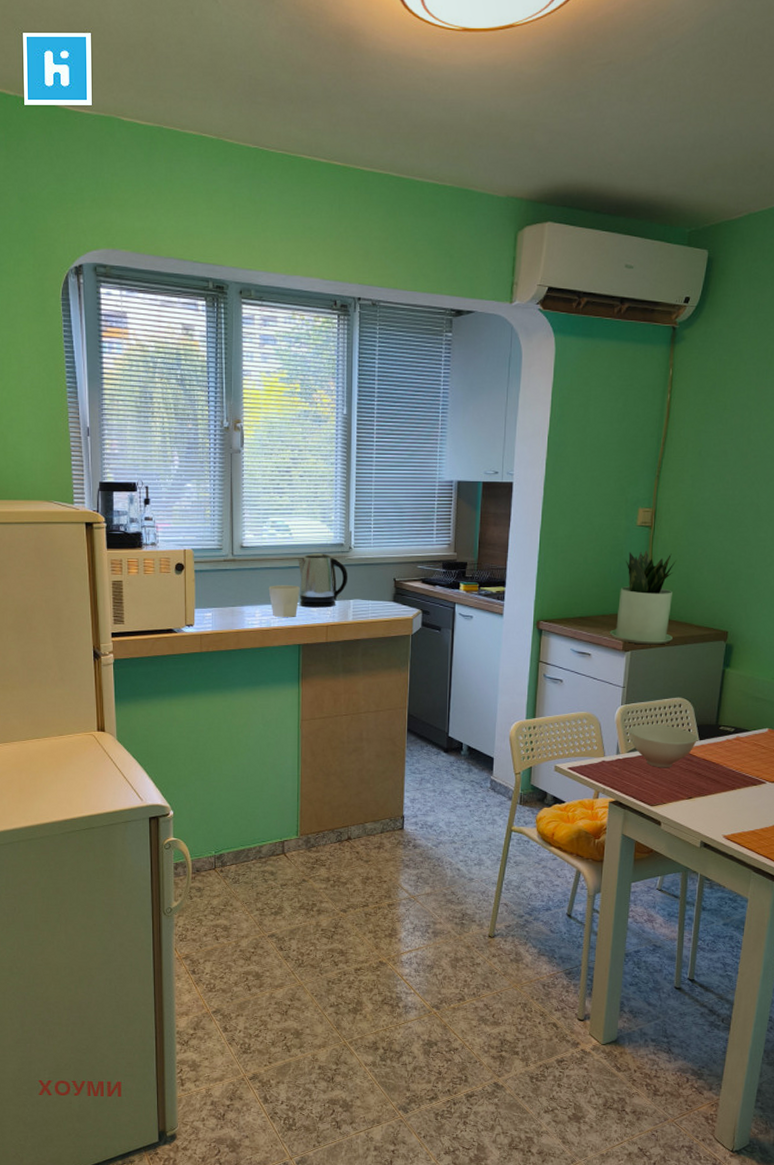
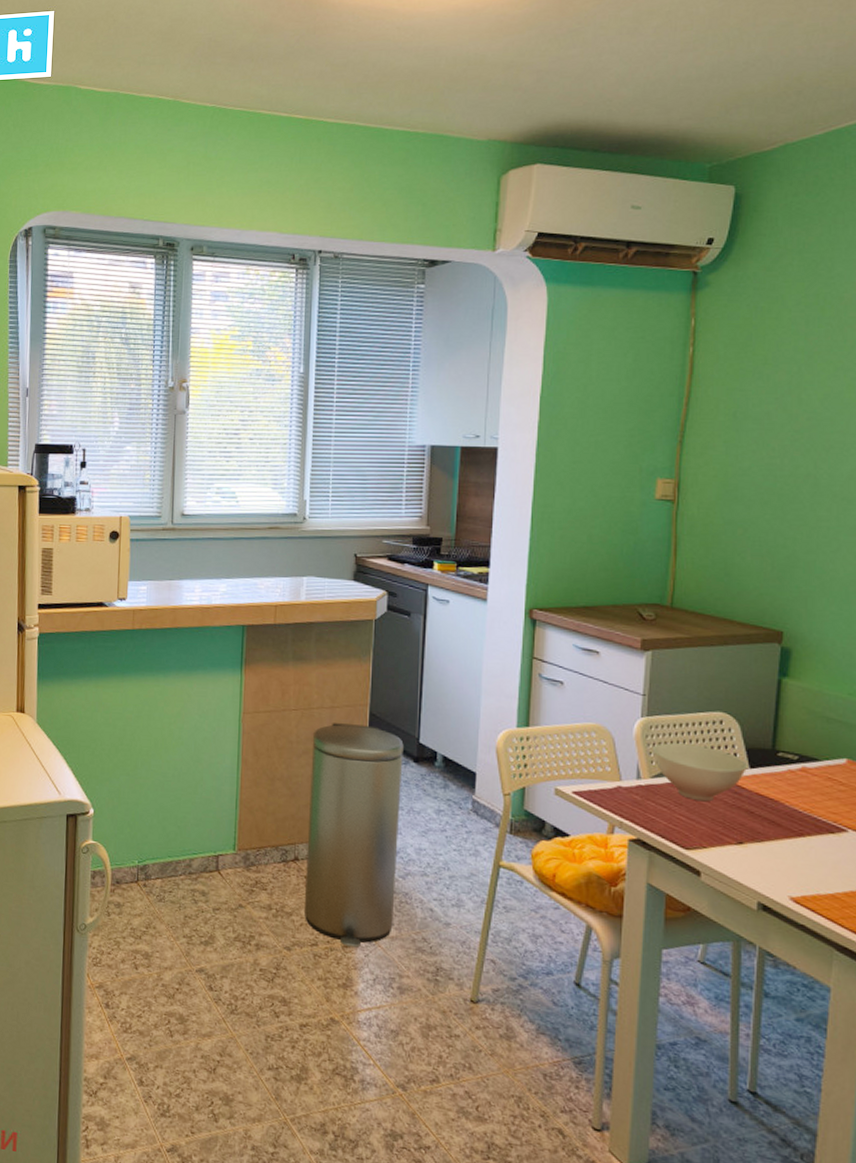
cup: present [268,585,300,618] -> none [210,557,246,595]
kettle: present [298,553,349,608] -> none [244,523,302,585]
pedal bin: none [356,724,436,904] -> present [303,723,404,948]
planter: present [610,551,677,645] -> none [624,529,710,645]

